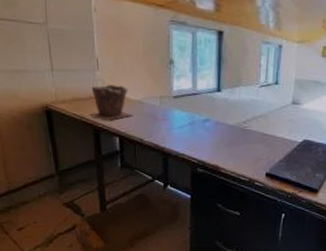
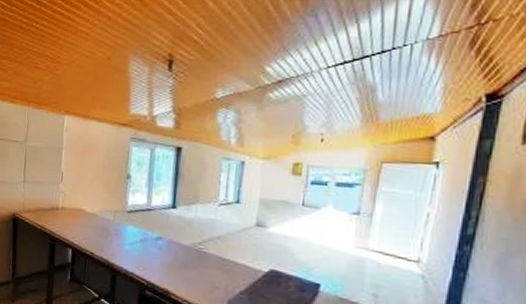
plant pot: present [89,84,133,121] -> none [48,196,87,232]

